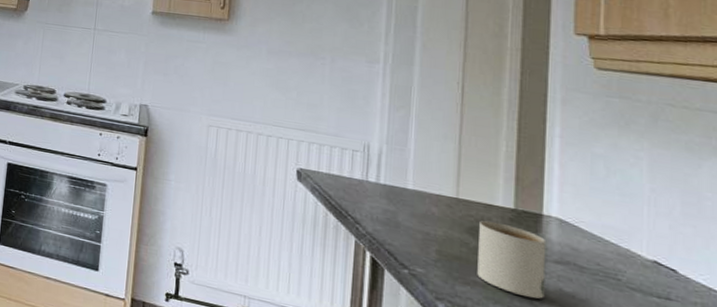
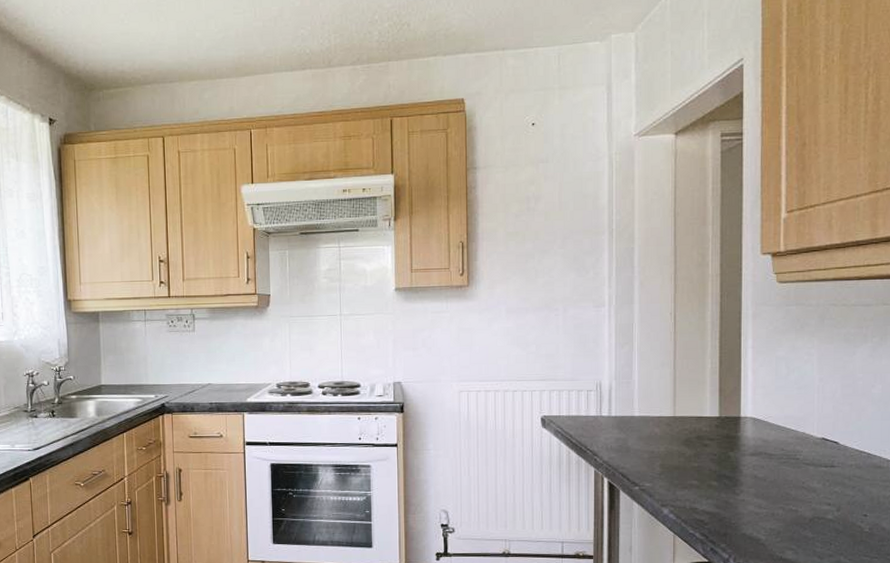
mug: present [477,220,547,299] -> none [692,430,744,489]

